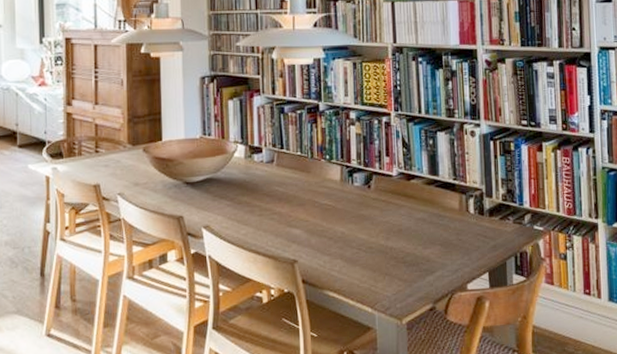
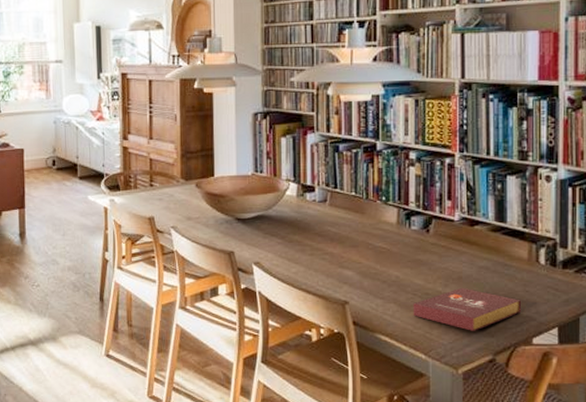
book: none [358,239,455,281] -> present [413,287,521,331]

